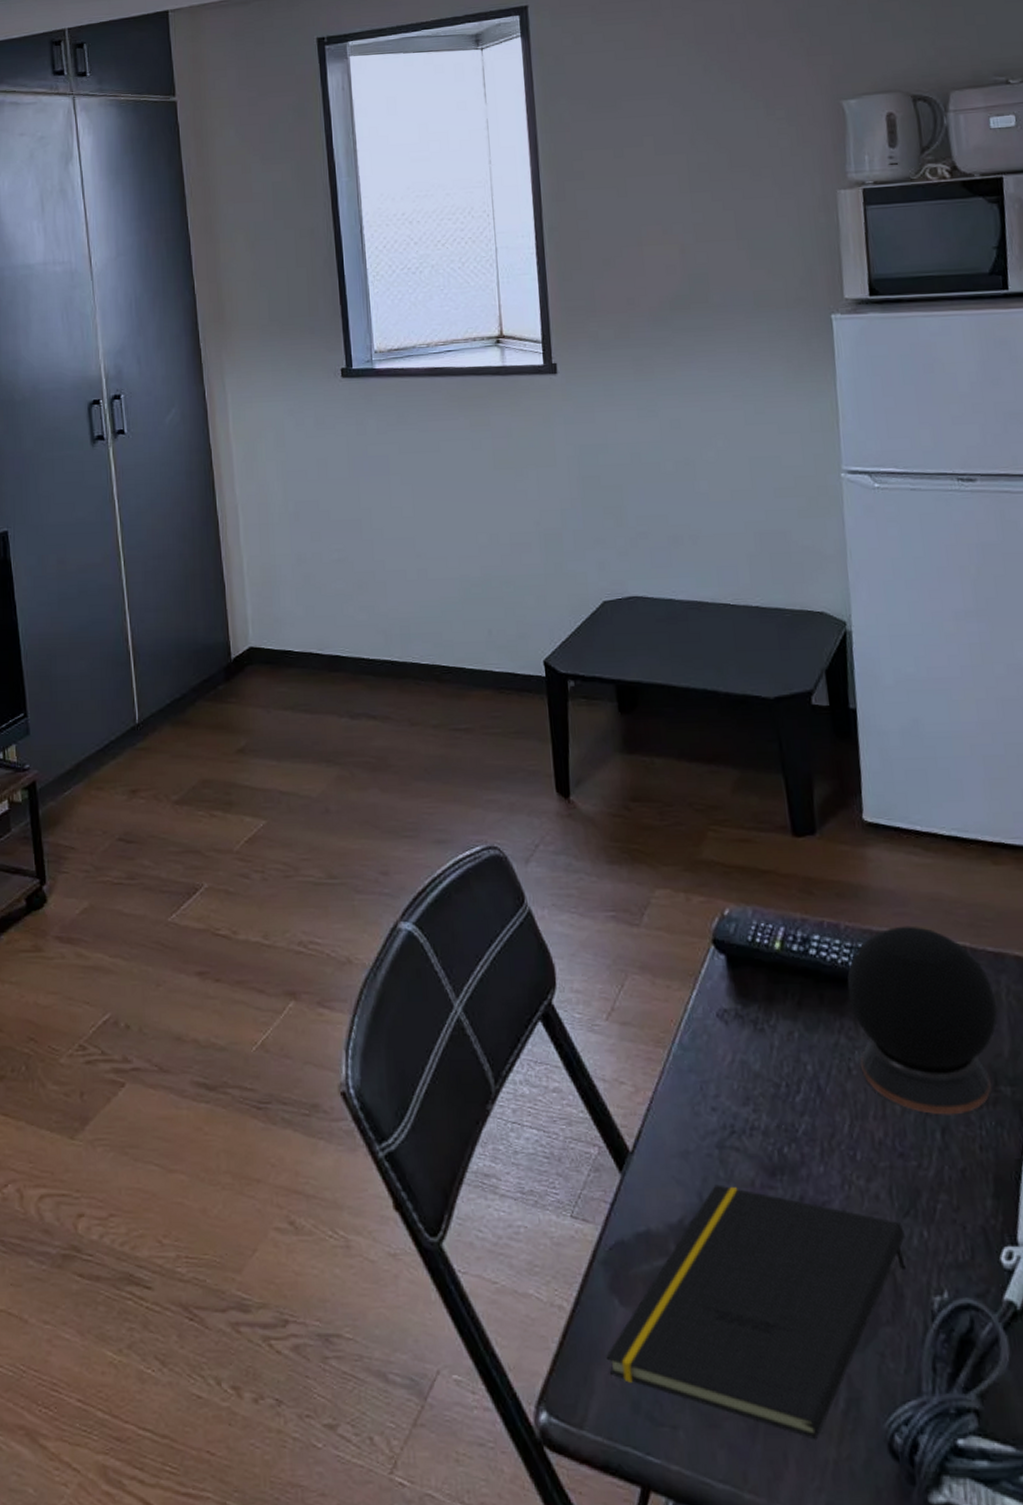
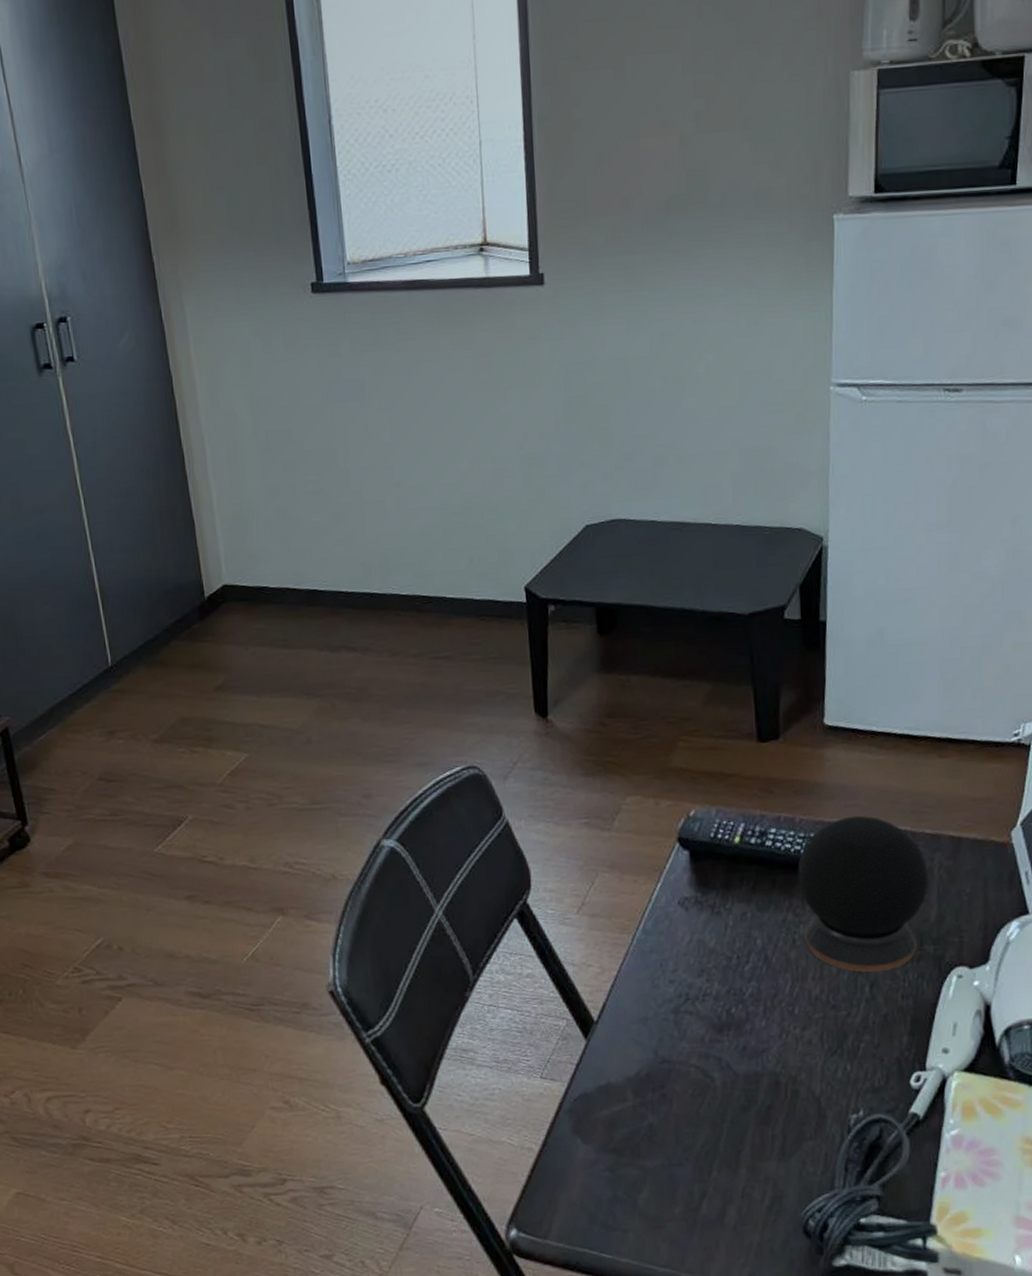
notepad: present [606,1184,906,1440] -> none [569,1042,831,1230]

